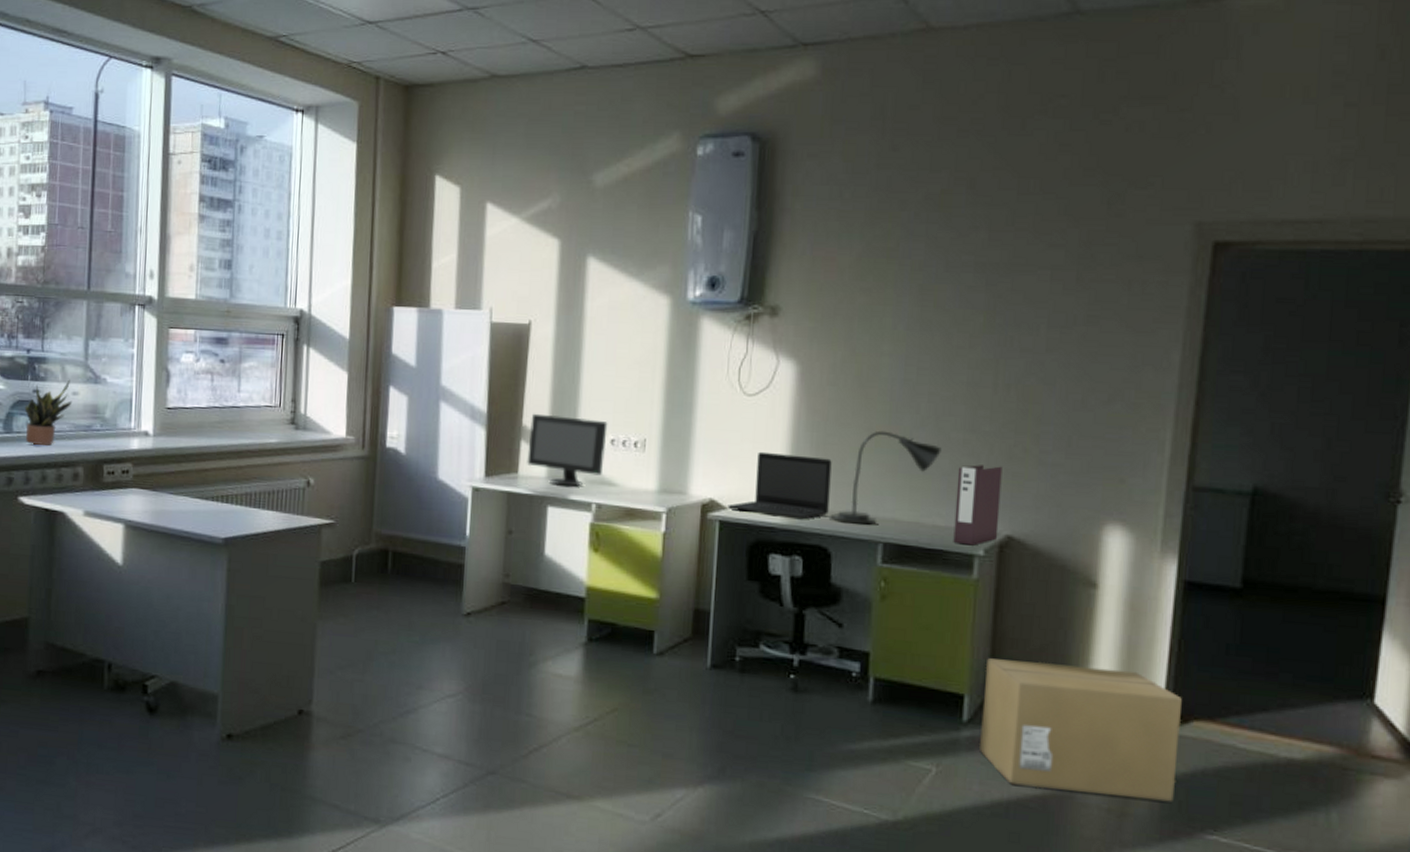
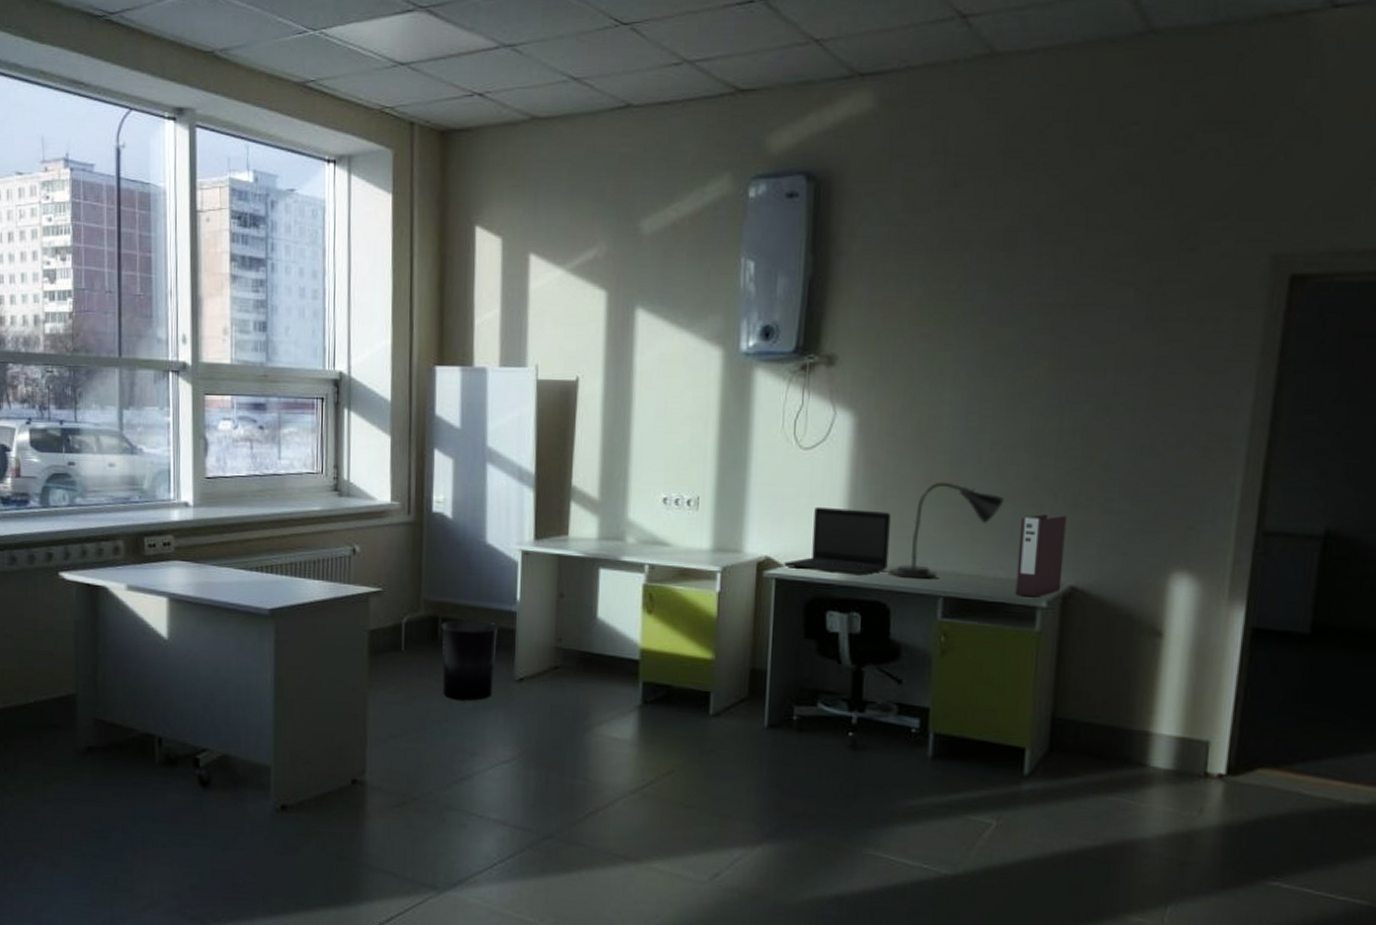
potted plant: present [24,379,73,446] -> none [60,450,109,519]
waste bin: none [391,553,448,634] -> present [441,620,499,701]
computer monitor: present [527,413,608,486] -> none [577,473,660,546]
box: present [980,658,1182,802] -> none [1040,711,1247,850]

